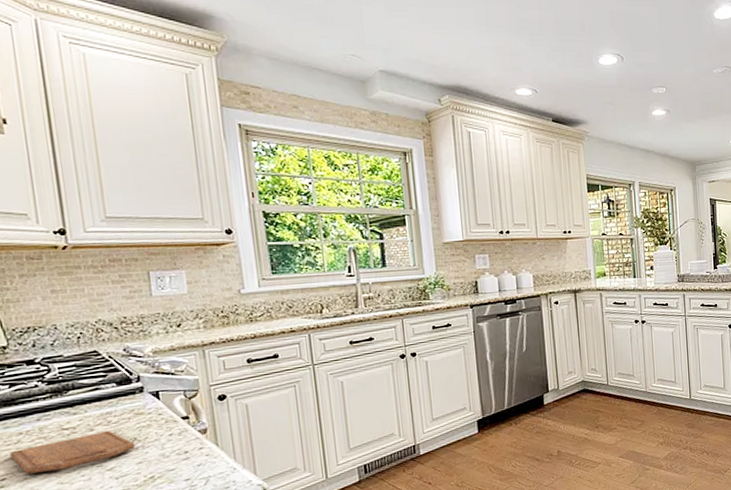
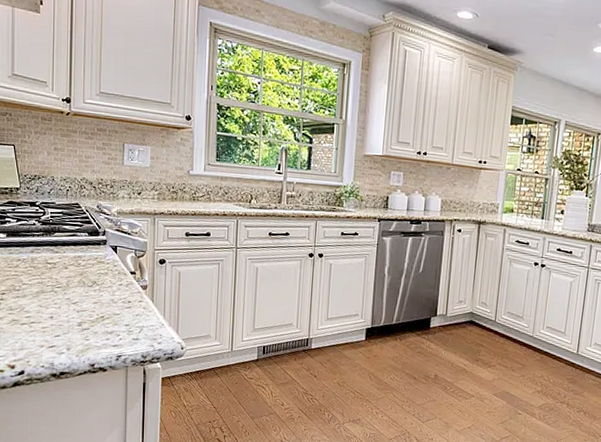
cutting board: present [10,430,136,474] -> none [10,270,95,296]

